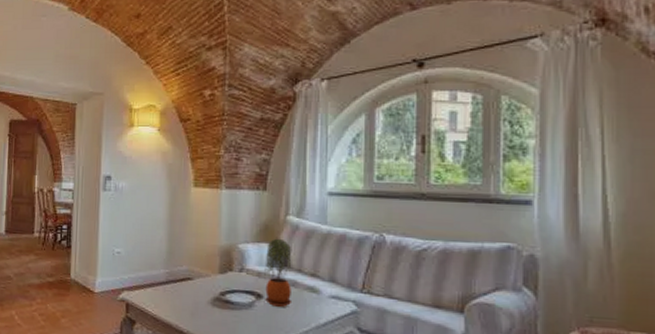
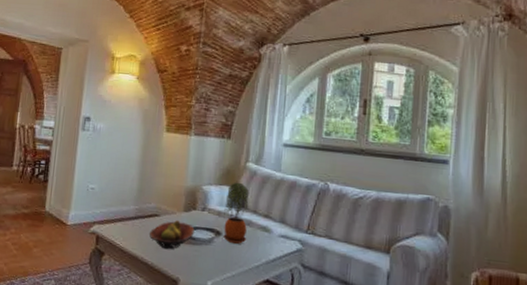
fruit bowl: none [183,283,233,316] -> present [150,220,195,250]

